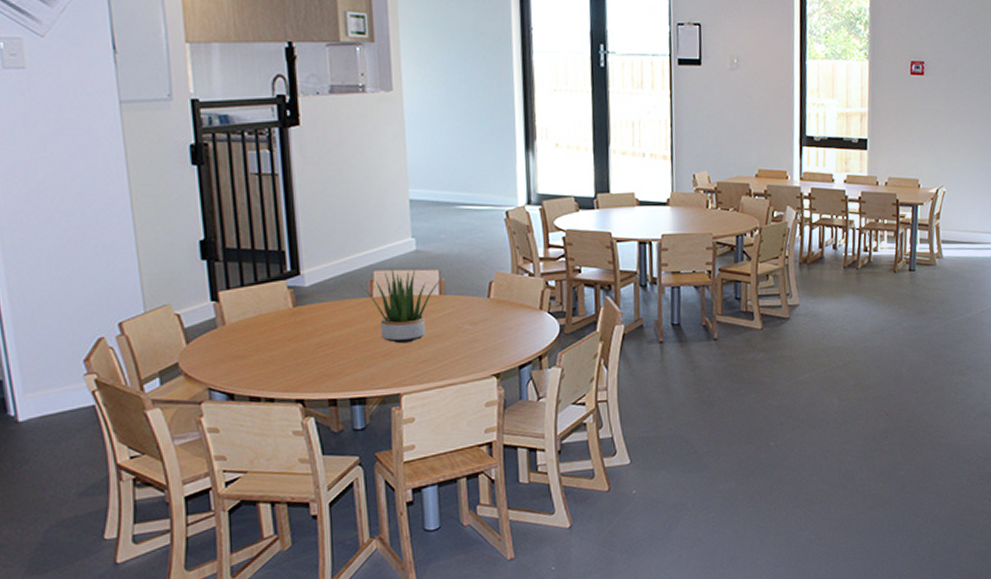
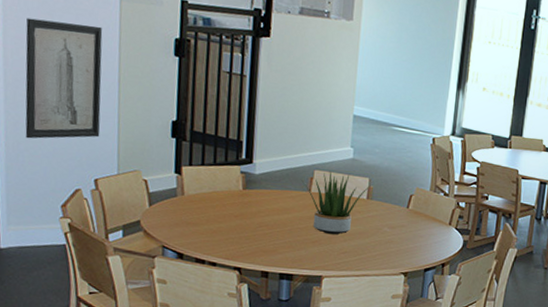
wall art: none [15,145,118,288] -> present [25,18,103,139]

